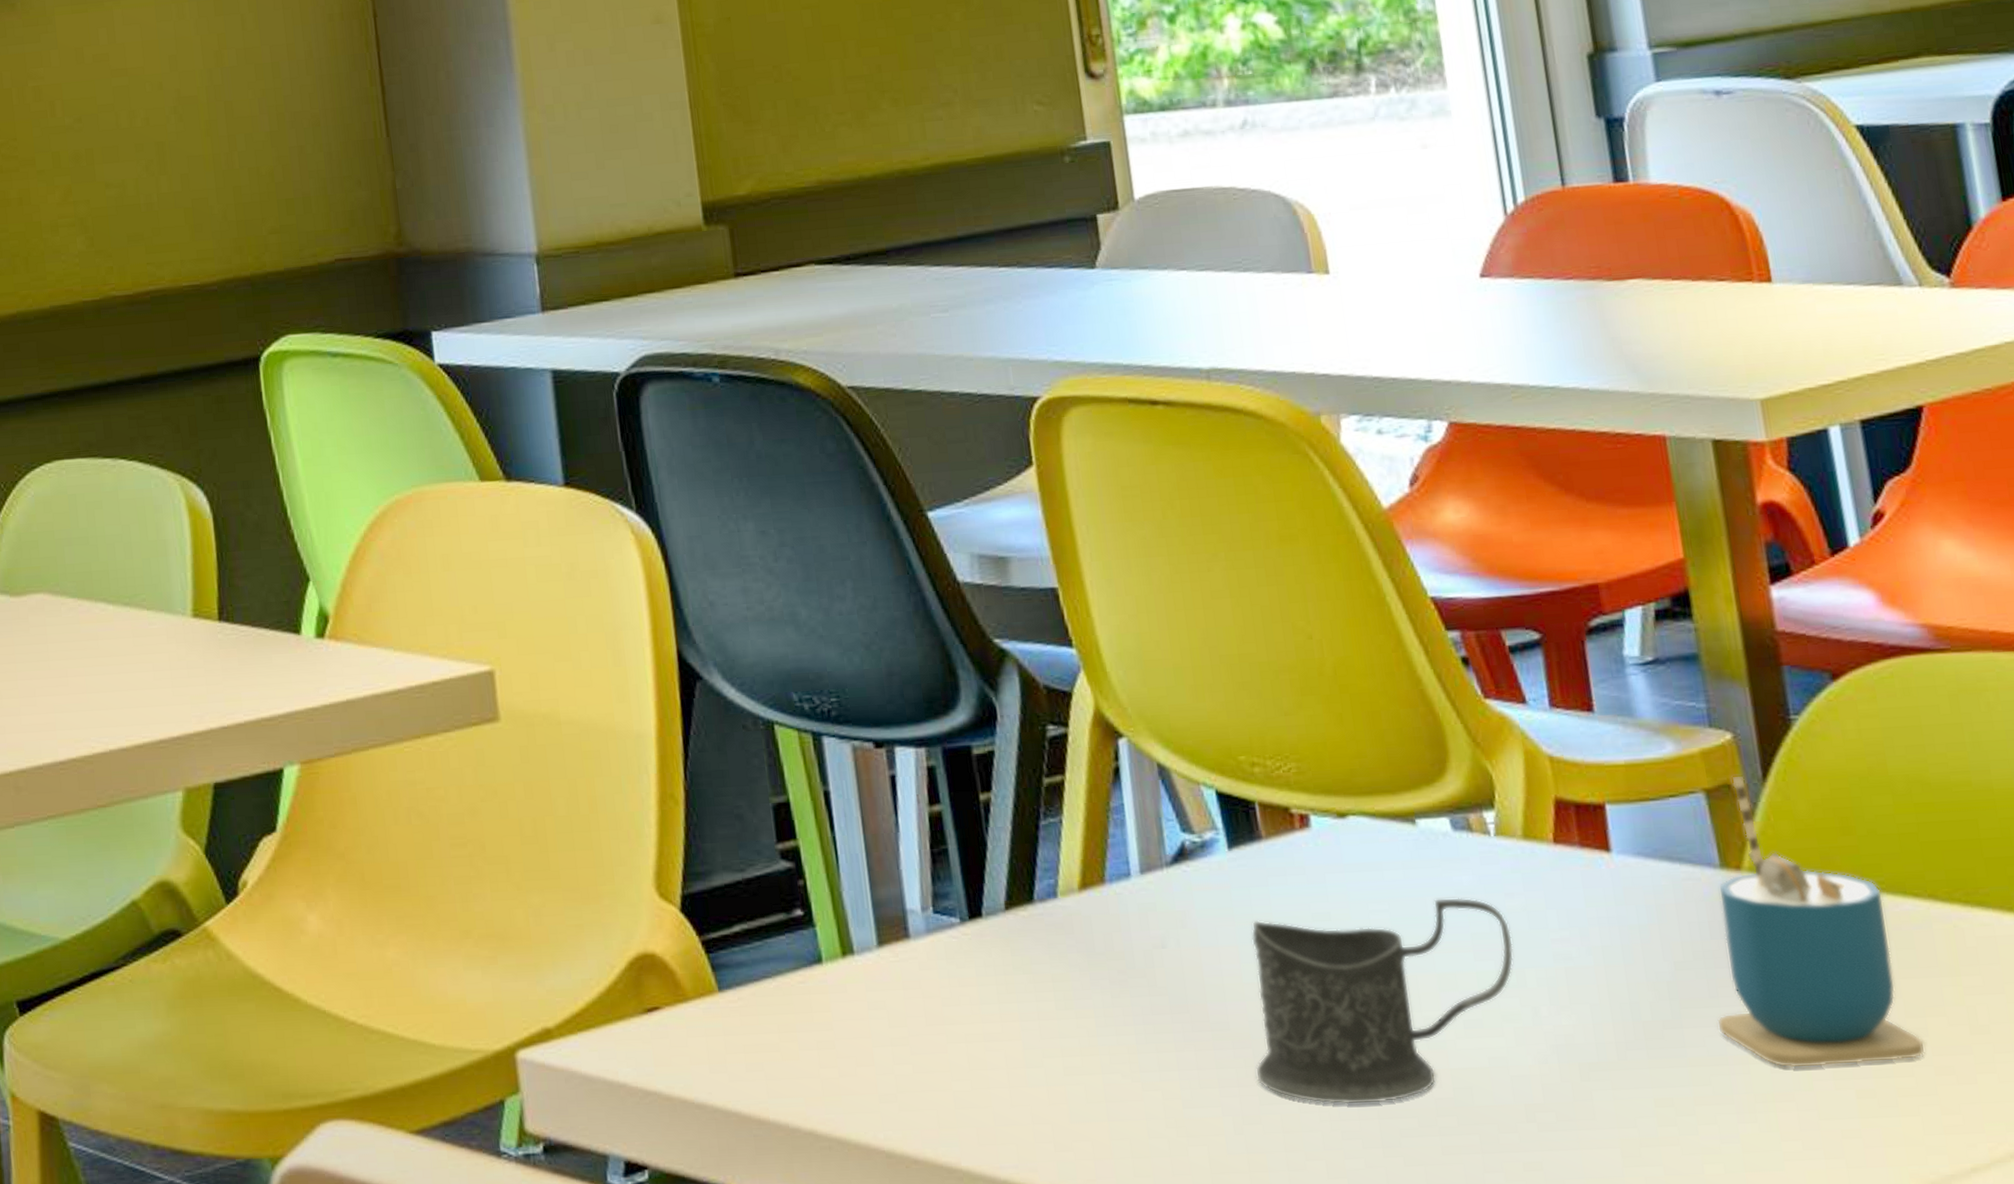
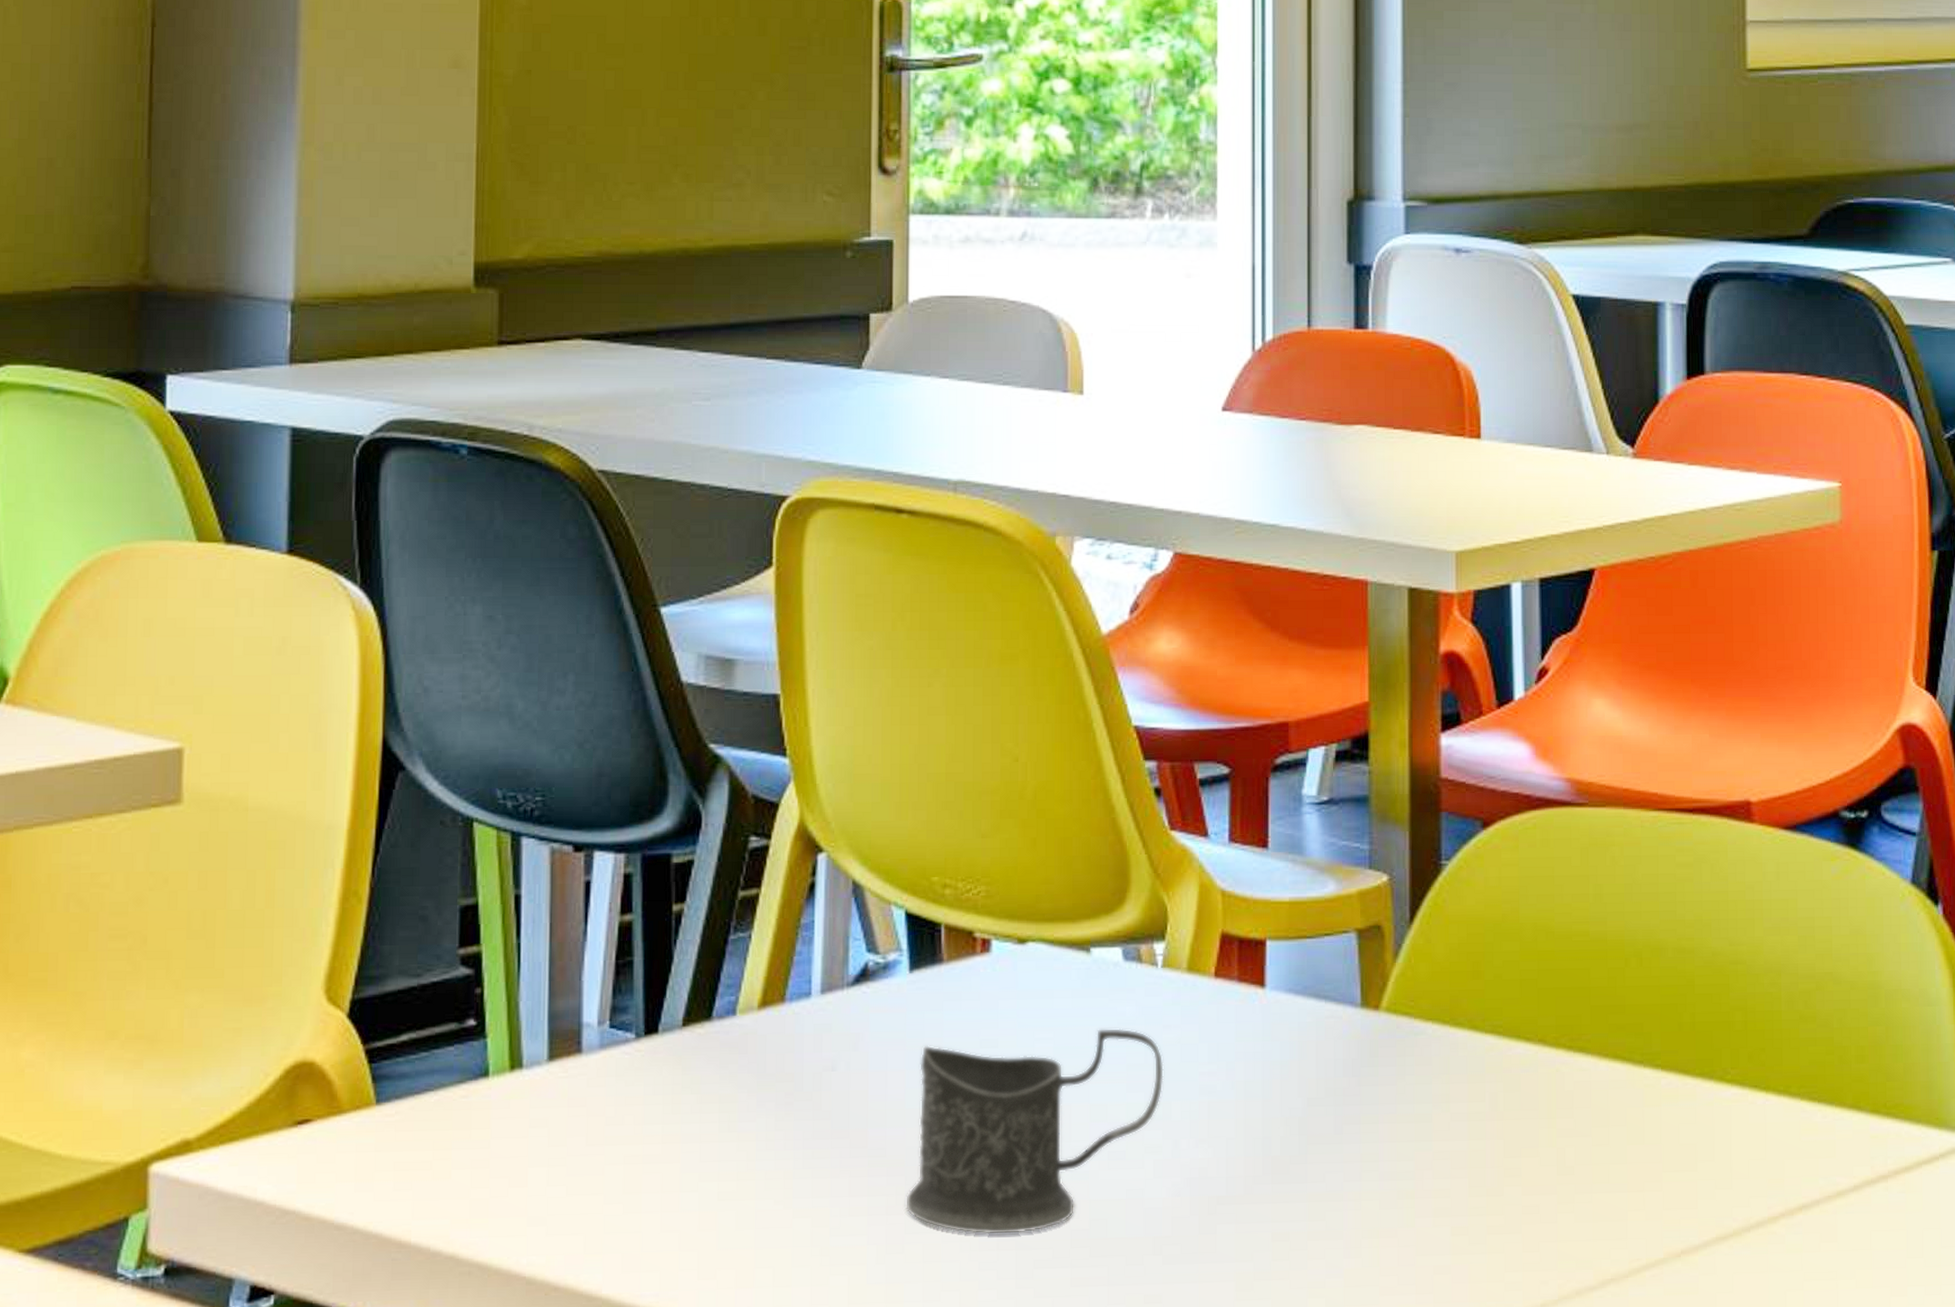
cup: present [1717,776,1925,1068] -> none [1339,918,1516,1205]

